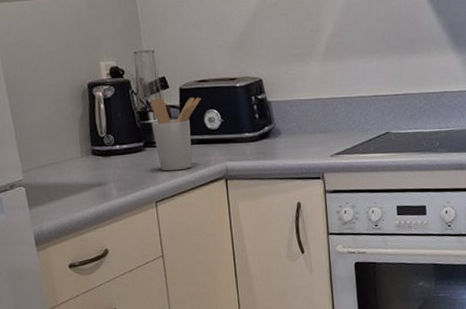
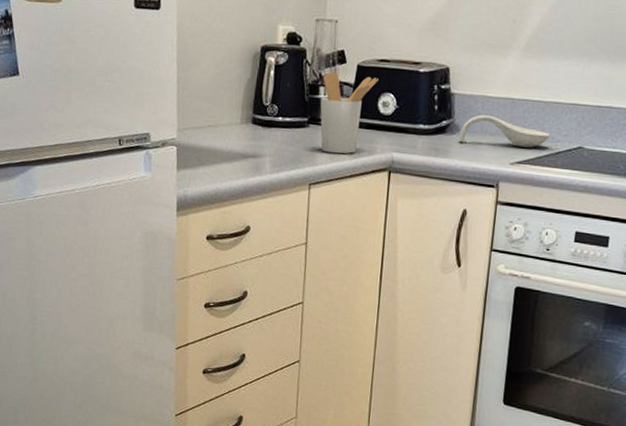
spoon rest: none [282,116,360,143] -> present [459,114,550,148]

